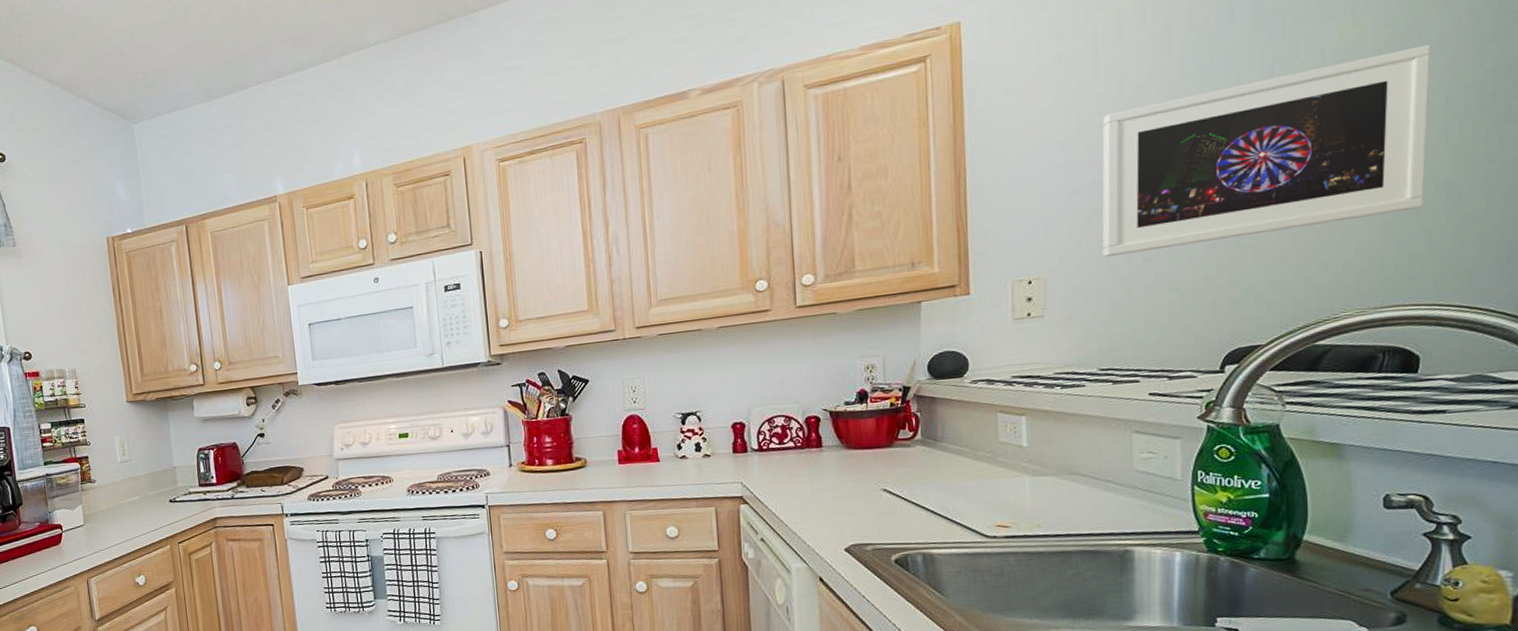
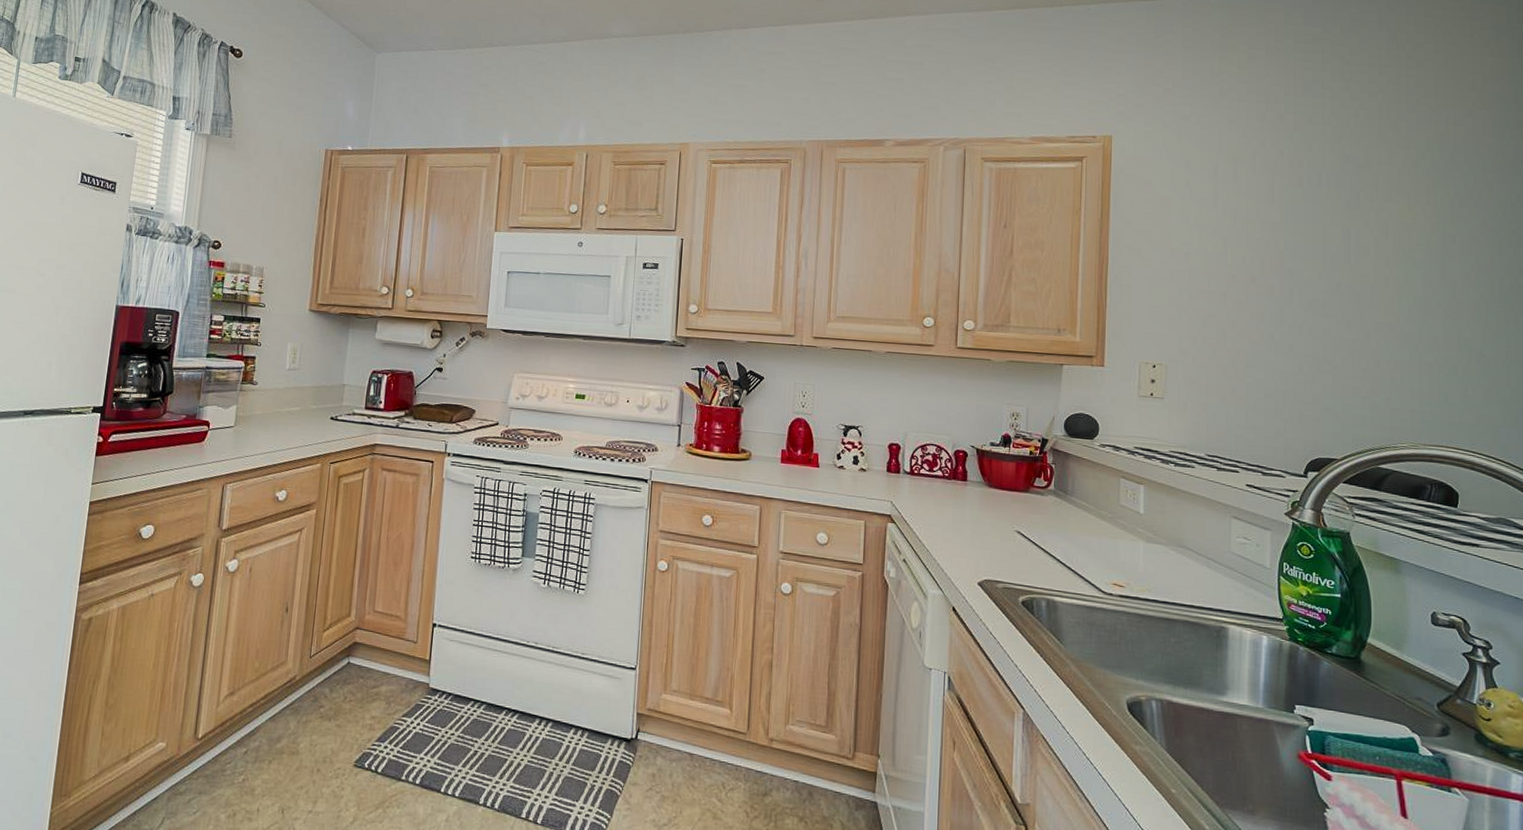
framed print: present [1102,45,1431,258] -> none [1214,237,1465,368]

